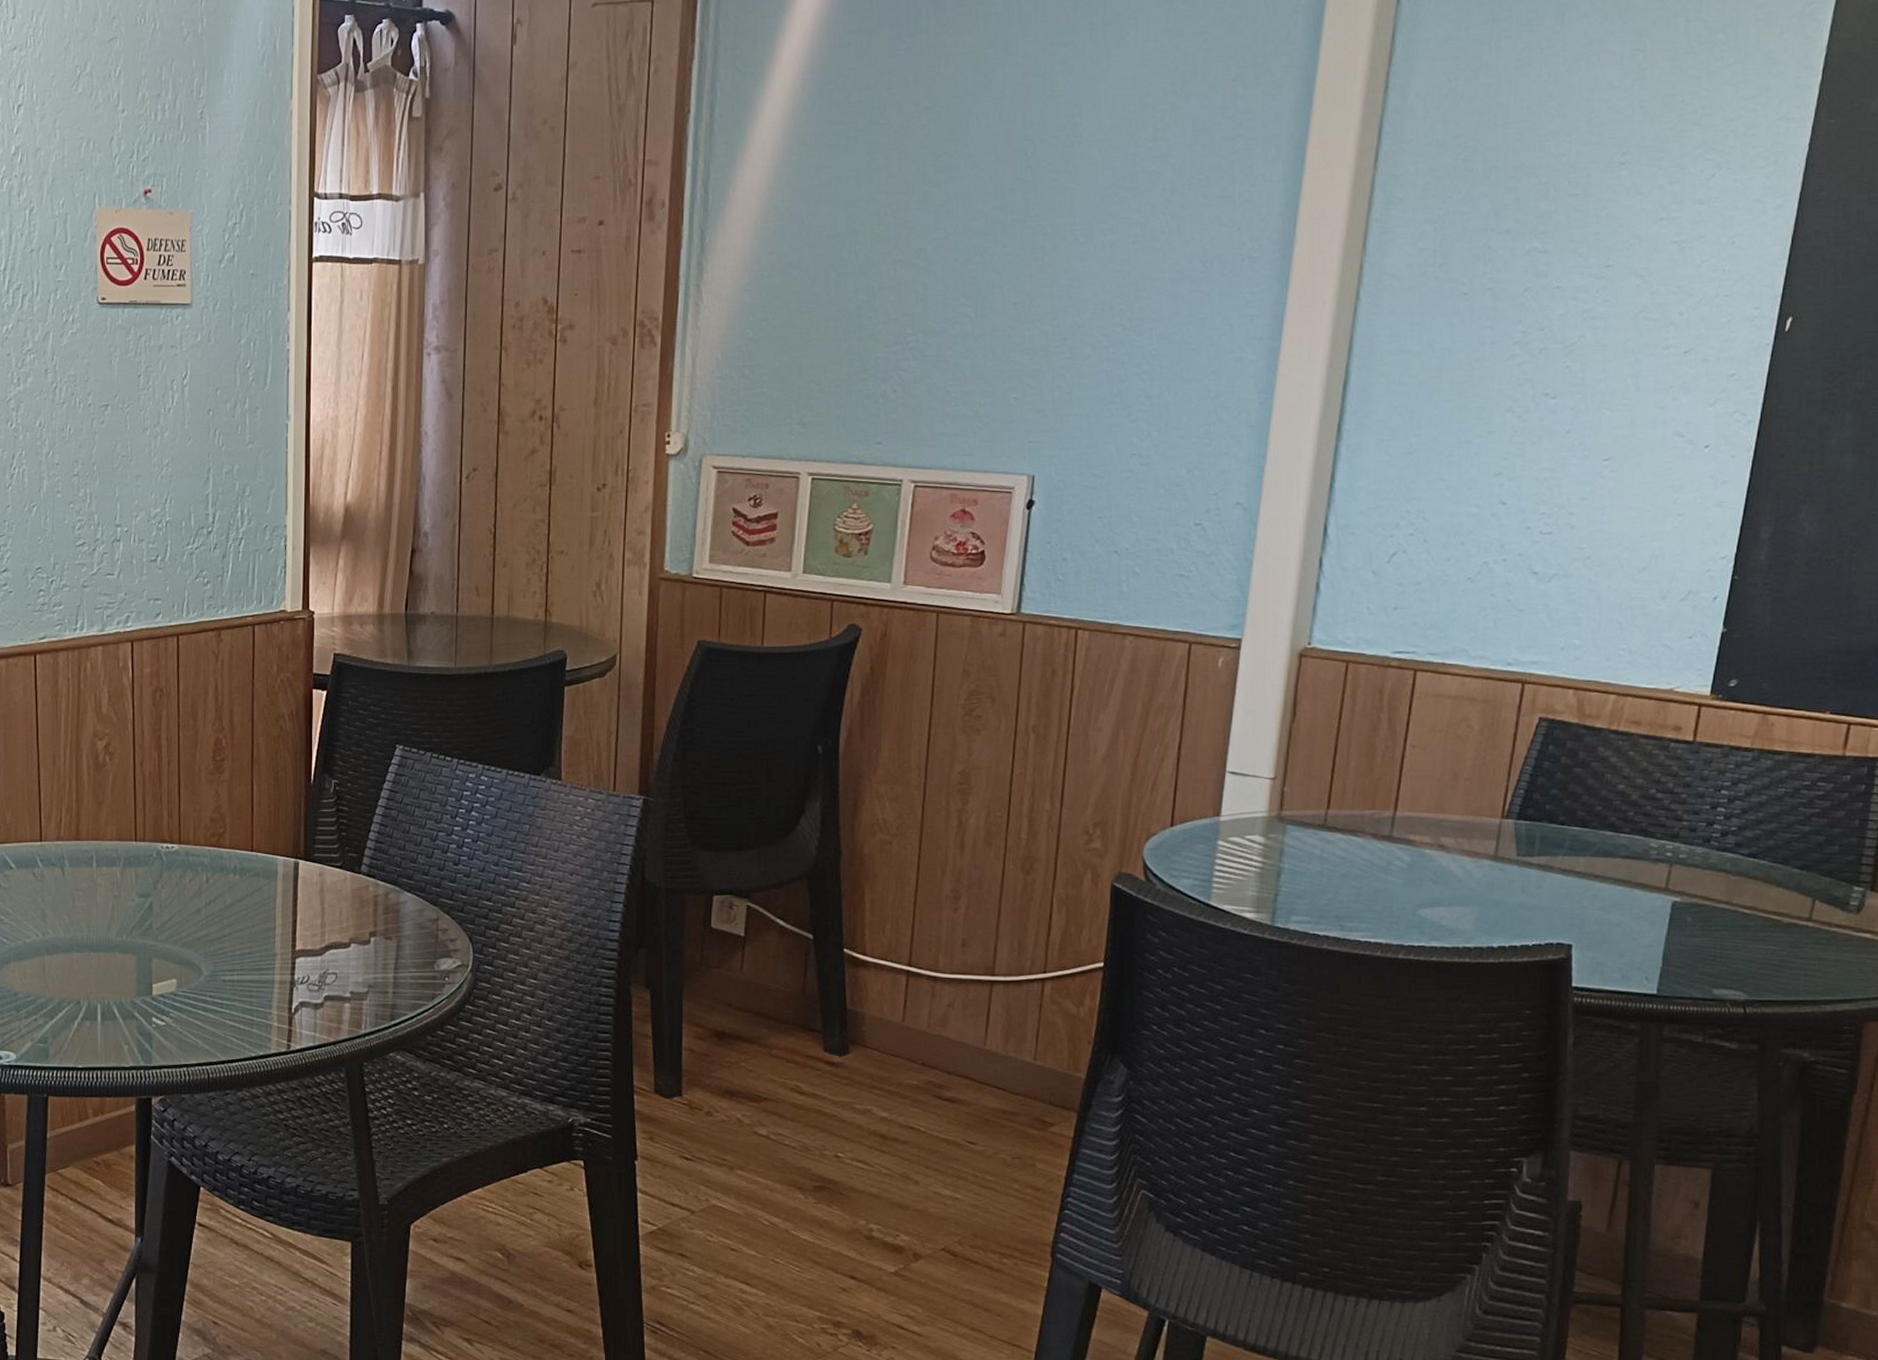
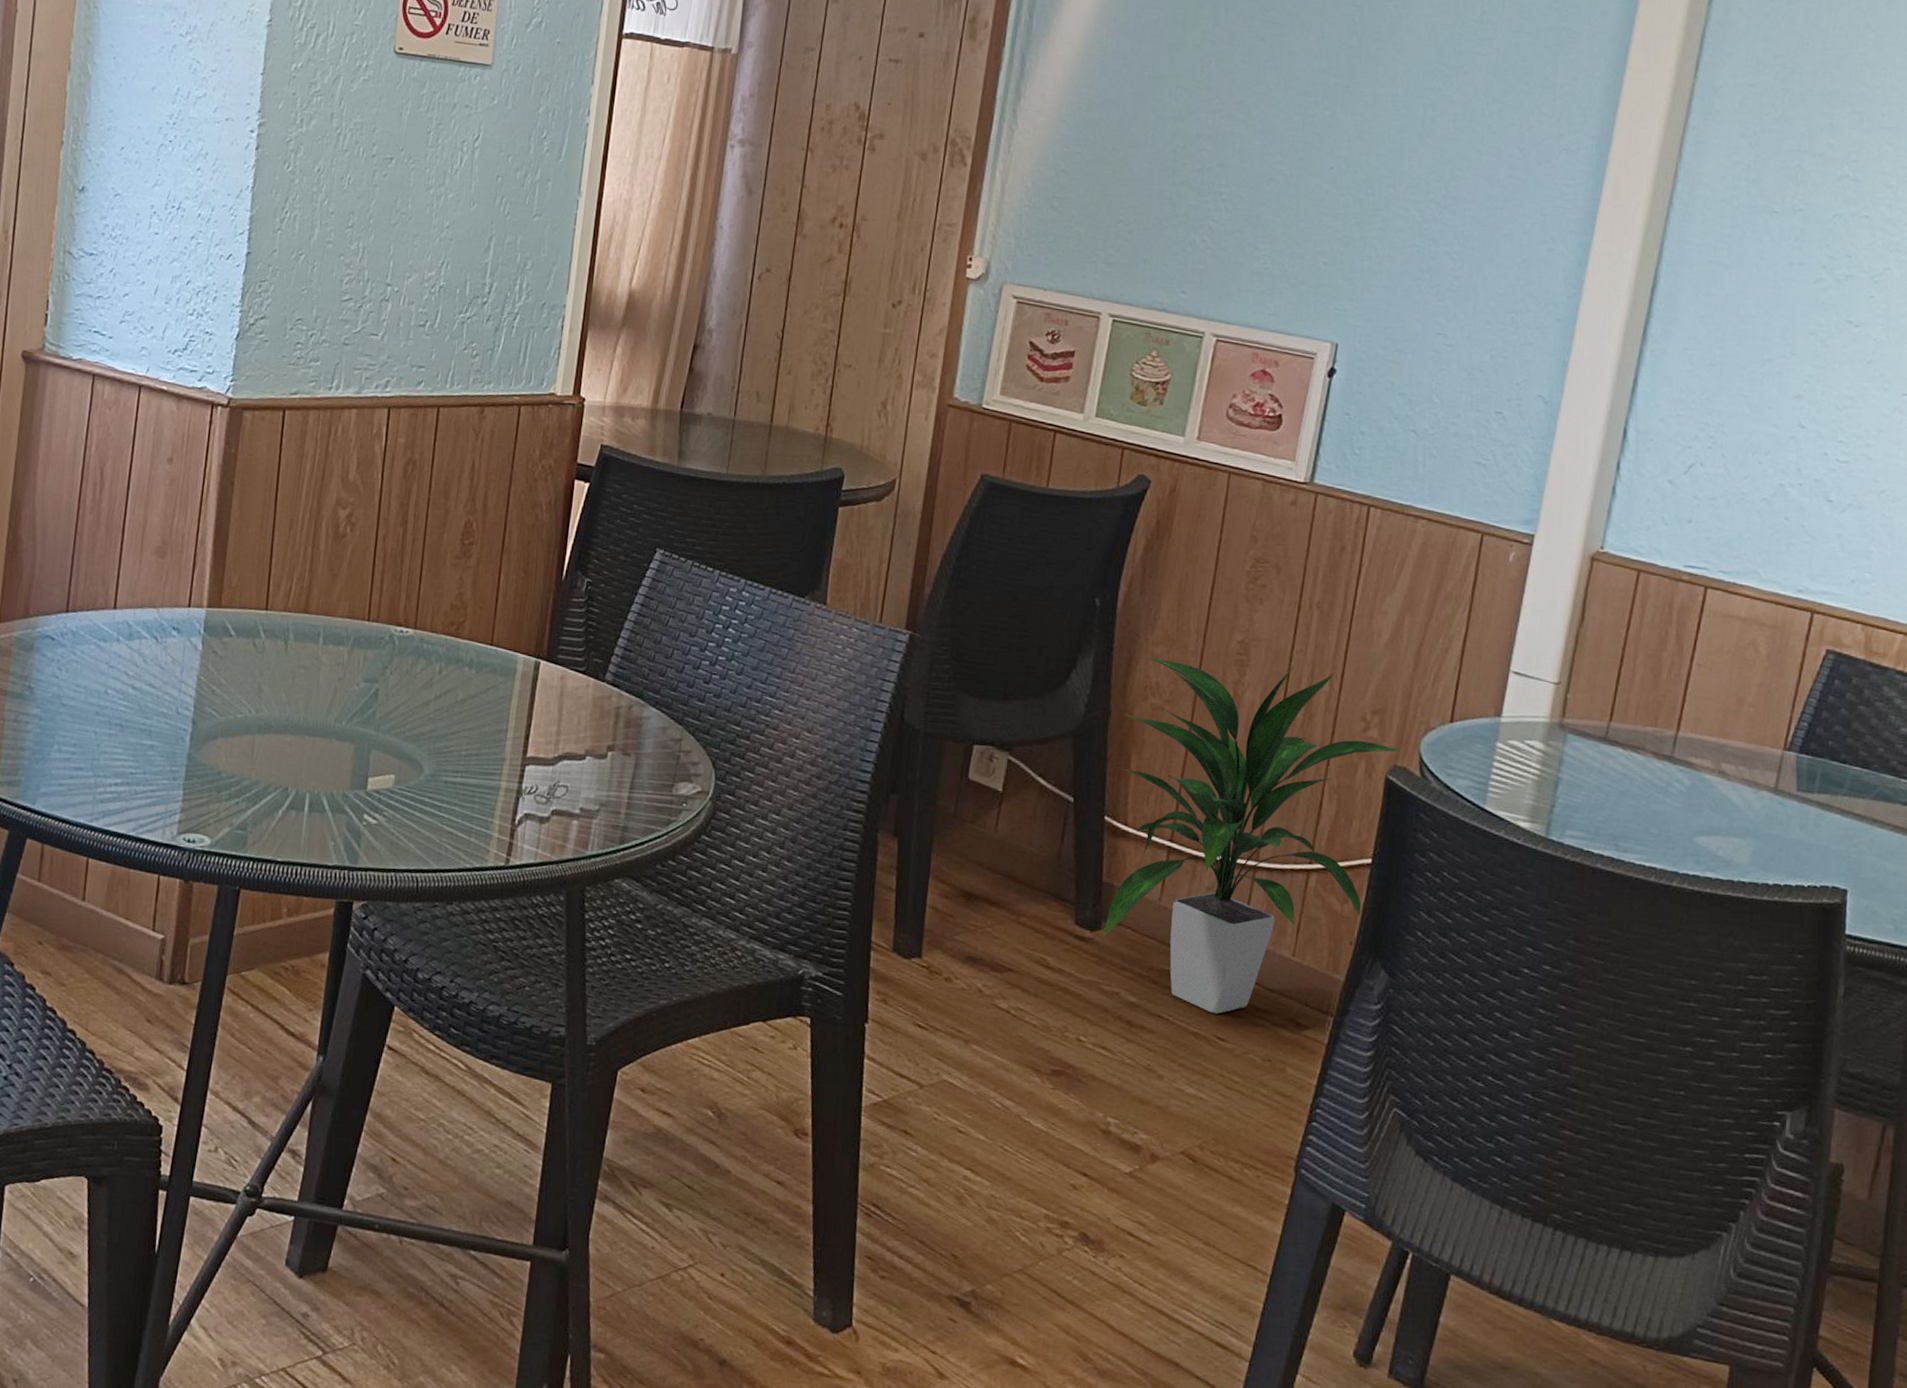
indoor plant: none [850,784,1127,1120] -> present [1101,654,1404,1014]

